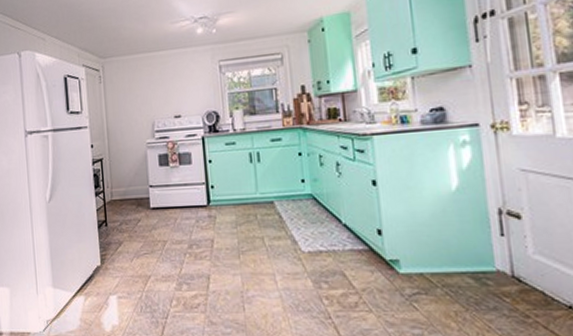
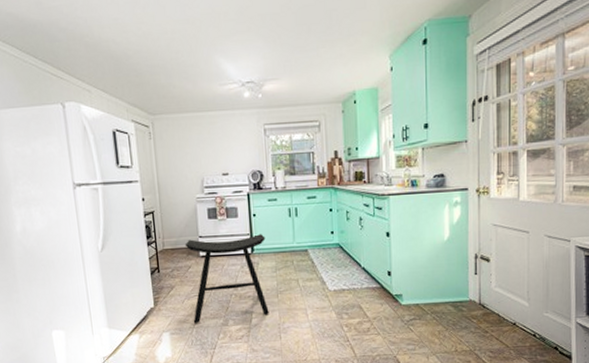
stool: none [134,183,230,286] -> present [185,234,269,323]

